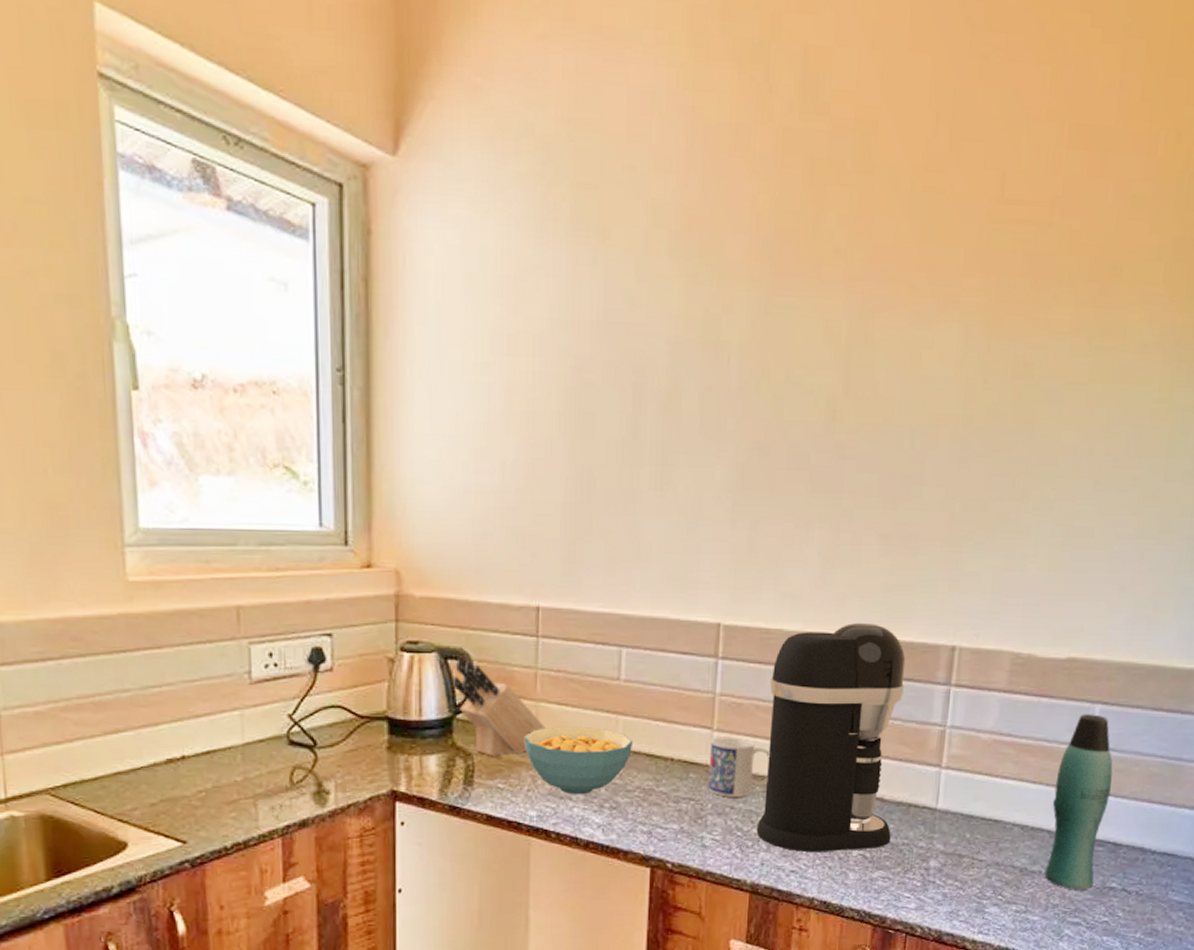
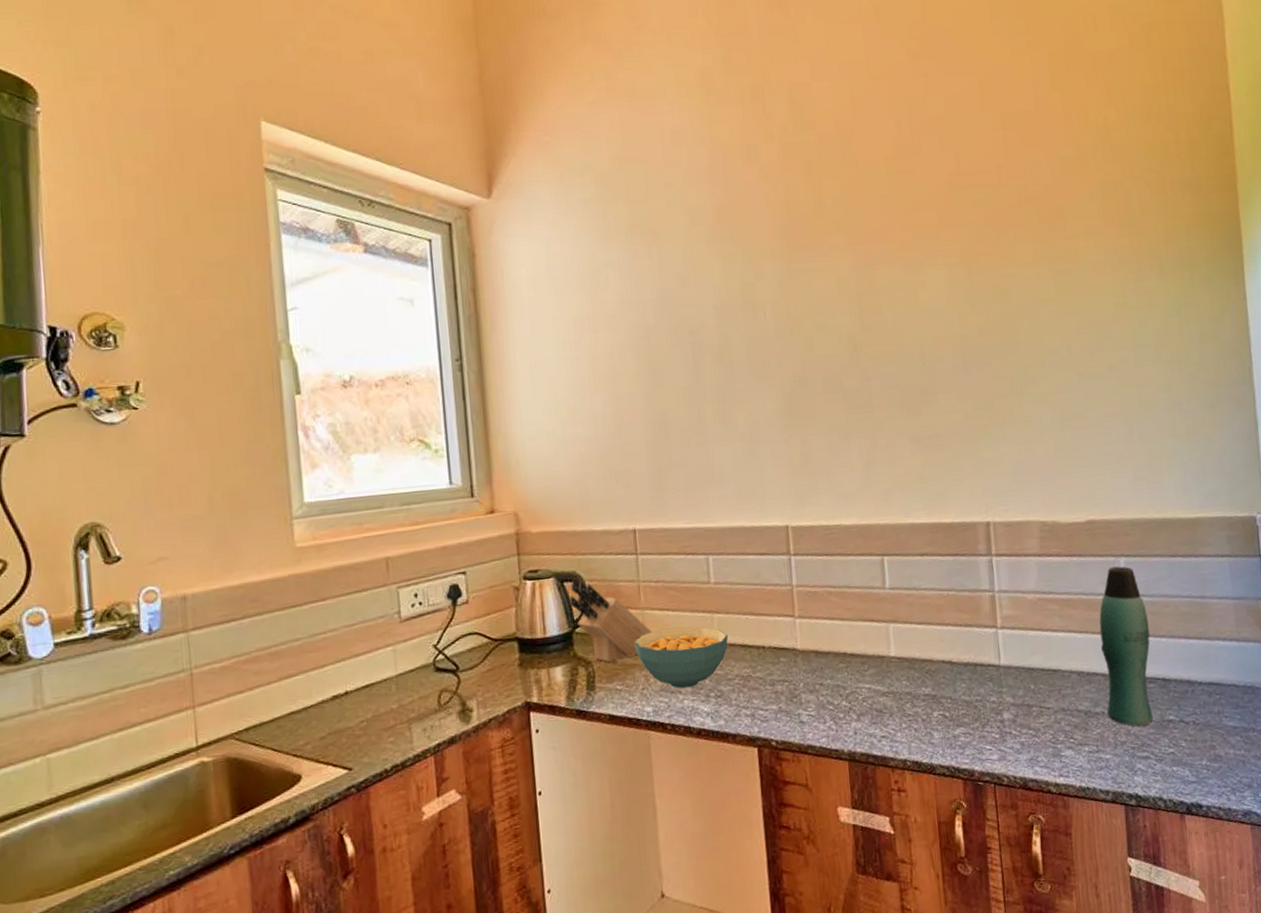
mug: present [708,737,770,797] -> none [795,621,849,676]
coffee maker: present [757,622,906,853] -> none [838,511,965,718]

